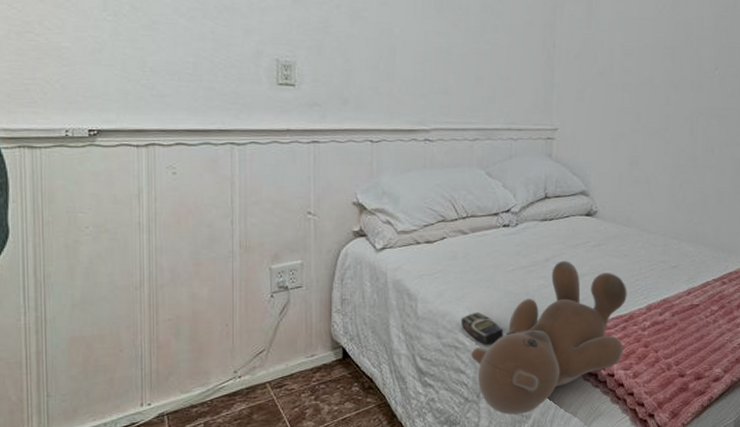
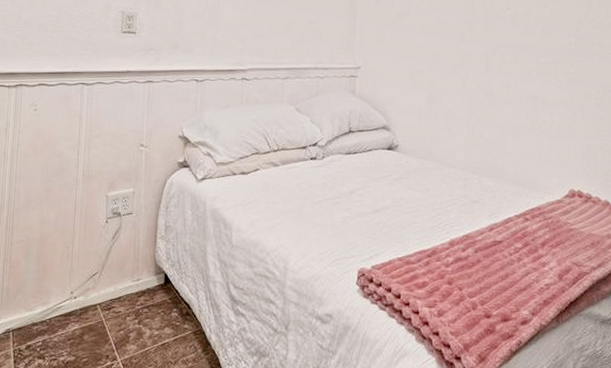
mobile phone: present [460,312,504,344] -> none [271,242,311,274]
teddy bear: present [471,261,627,415] -> none [280,193,429,350]

